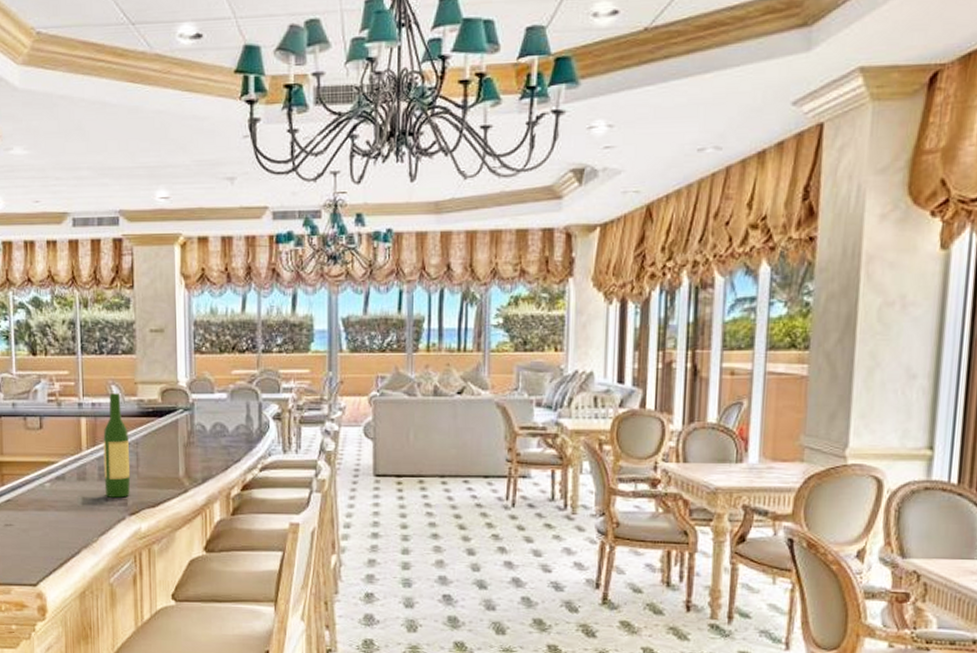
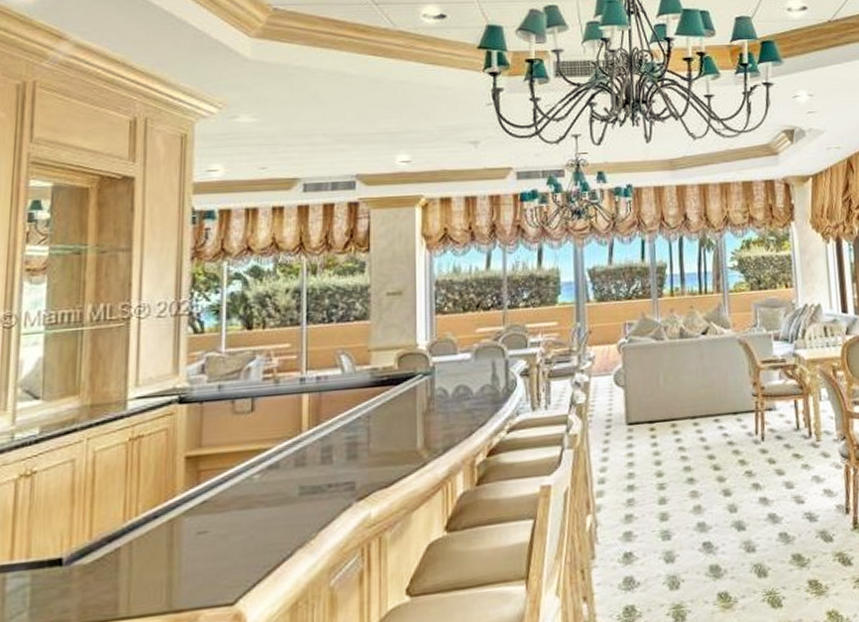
wine bottle: present [103,393,131,498] -> none [328,363,360,483]

